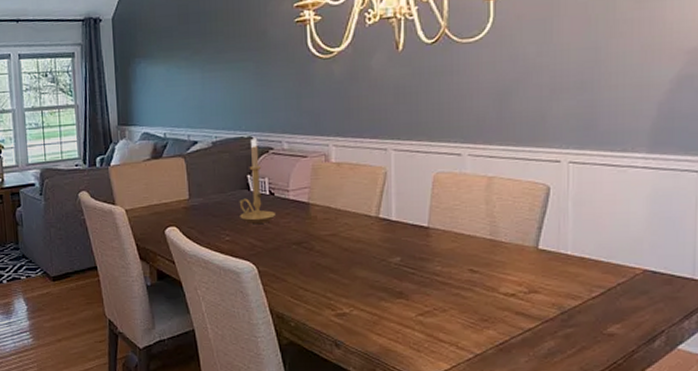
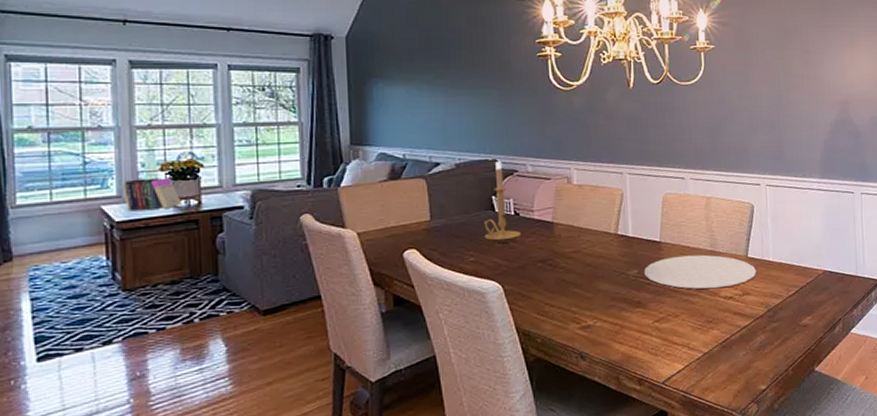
placemat: none [408,243,548,284] -> present [644,254,756,290]

